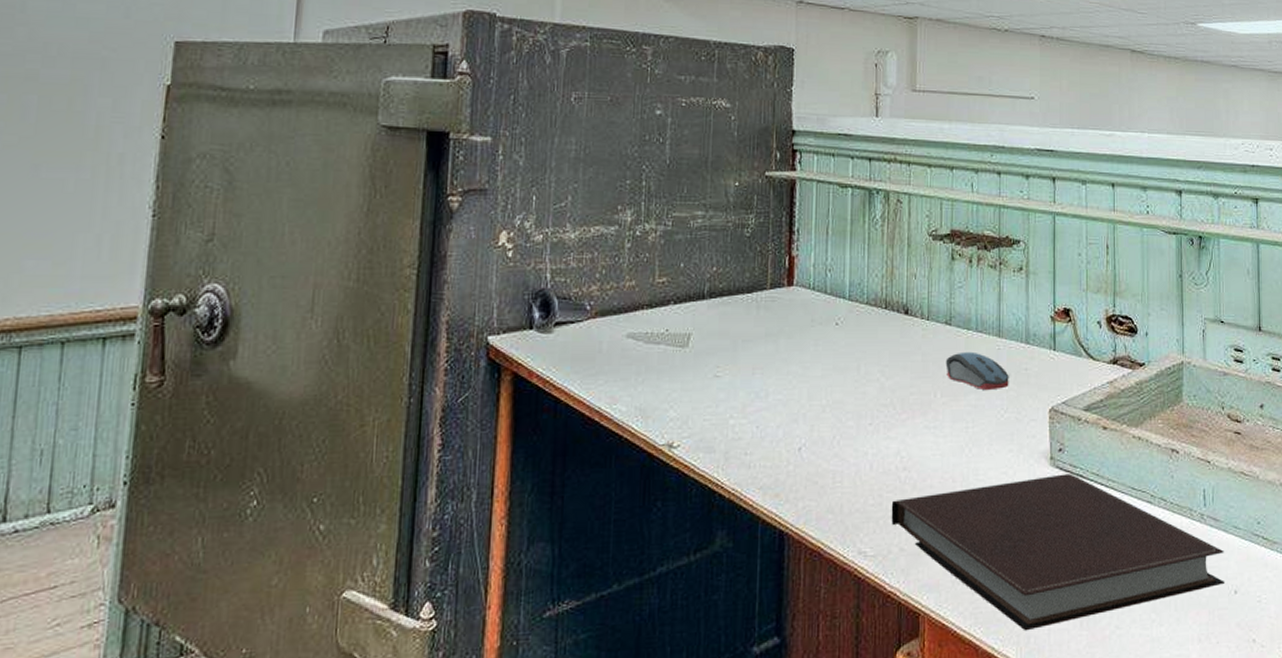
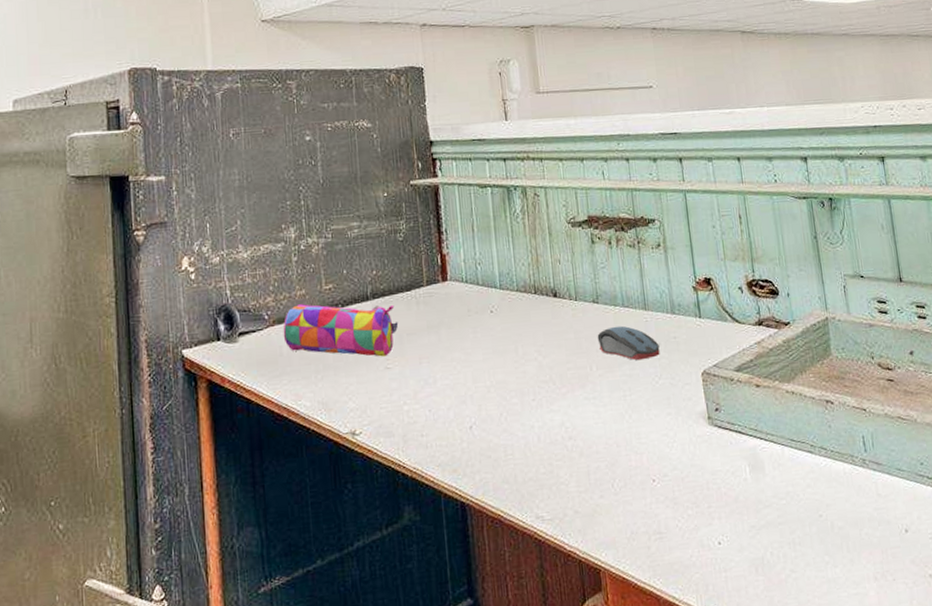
pencil case: none [605,297,735,363] -> present [283,304,399,357]
notebook: present [891,474,1225,631] -> none [561,431,895,580]

